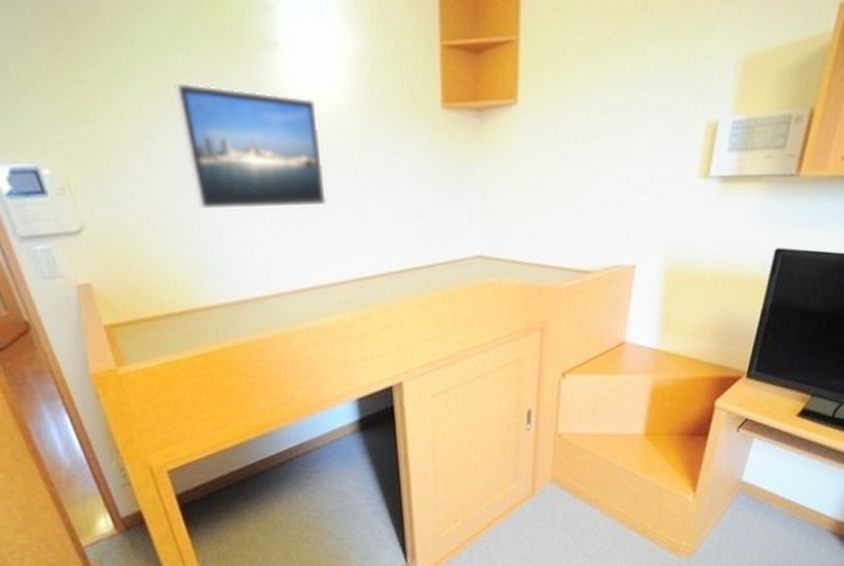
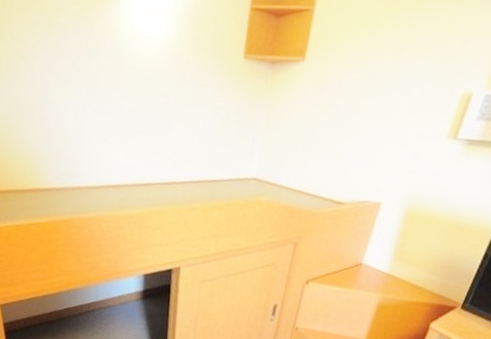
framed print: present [174,82,328,209] -> none [45,18,147,124]

